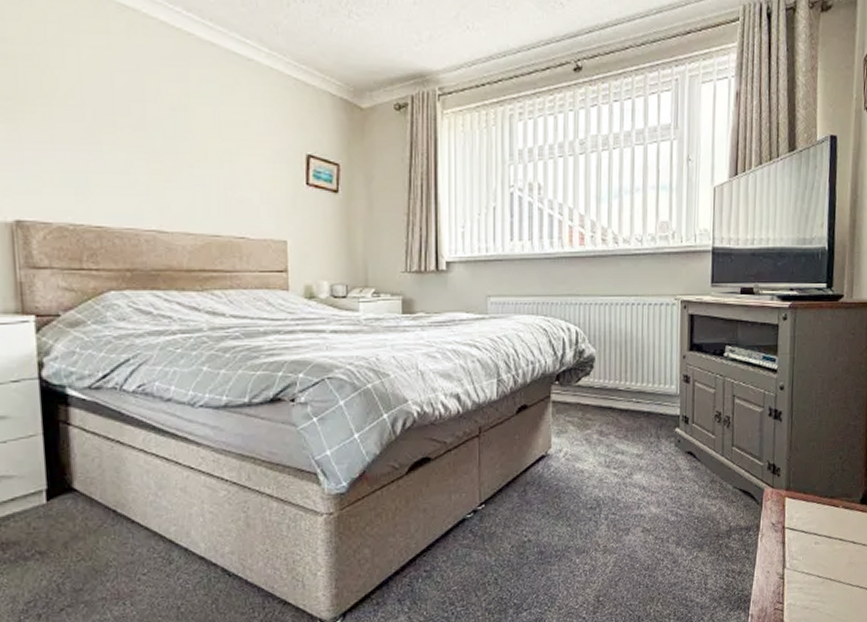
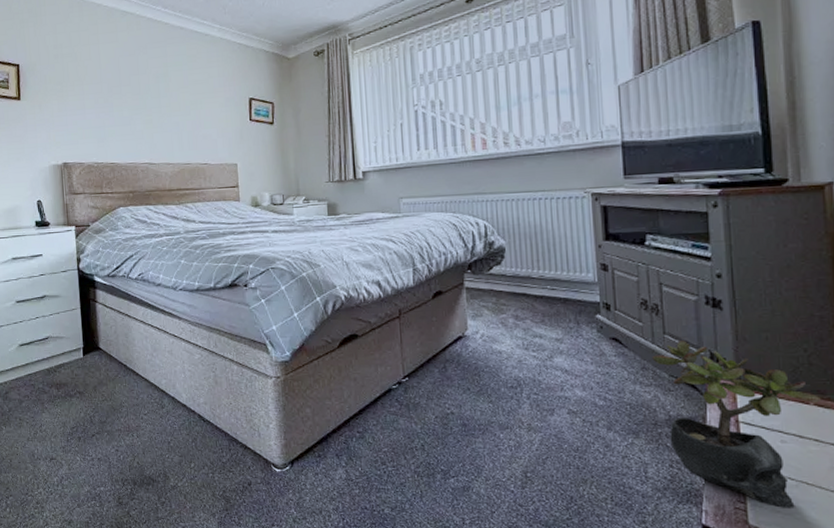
succulent plant: none [720,452,848,604] -> present [652,341,821,508]

